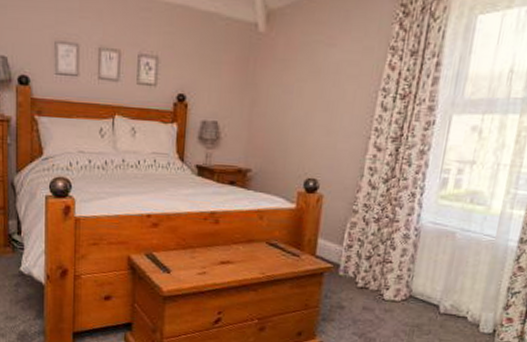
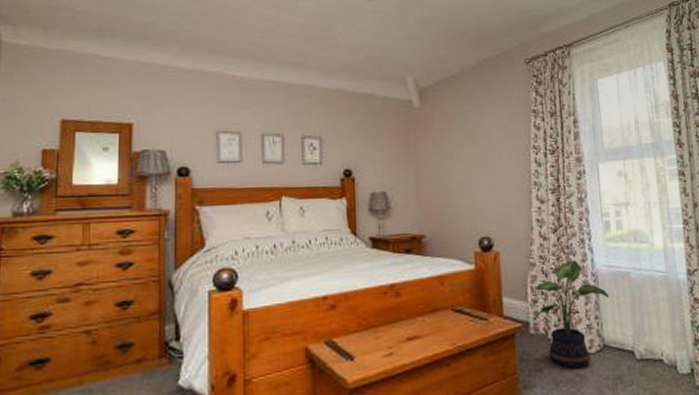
potted plant: none [347,212,428,312] -> present [535,259,610,369]

